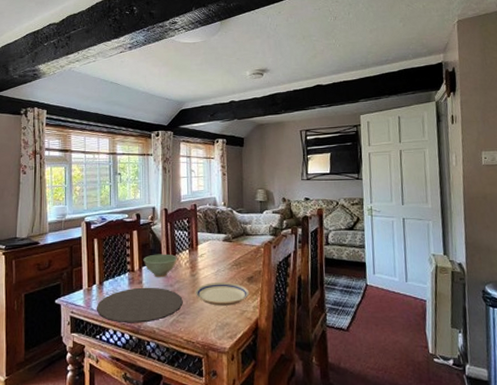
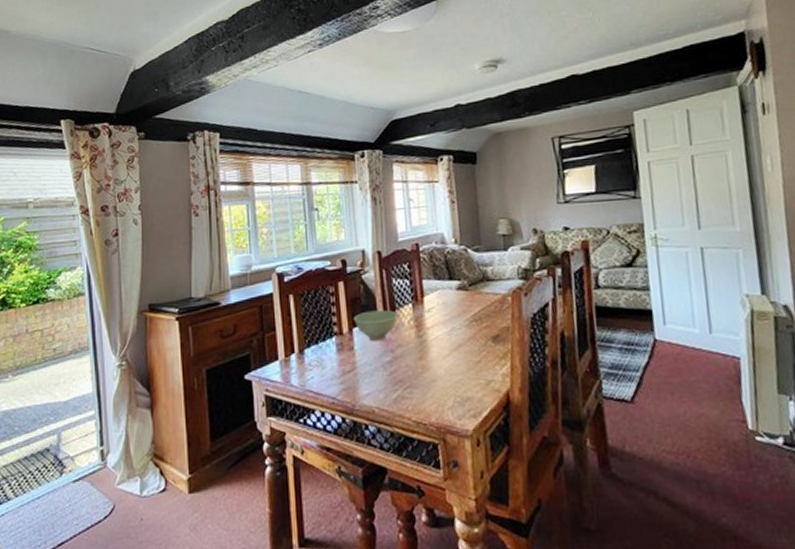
placemat: present [96,287,183,323] -> none [296,354,409,402]
plate: present [195,282,250,306] -> none [423,343,496,376]

